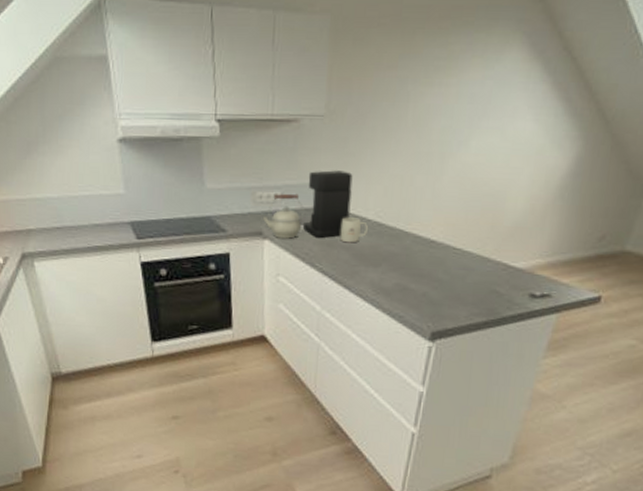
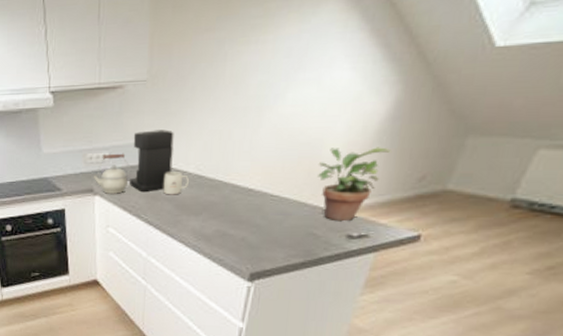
potted plant: none [501,201,572,280] -> present [318,147,391,222]

